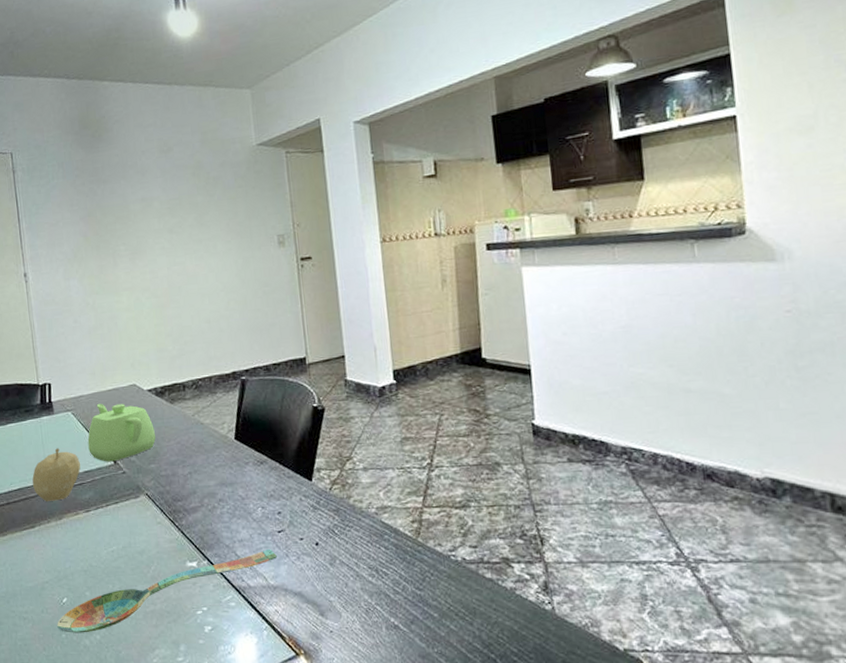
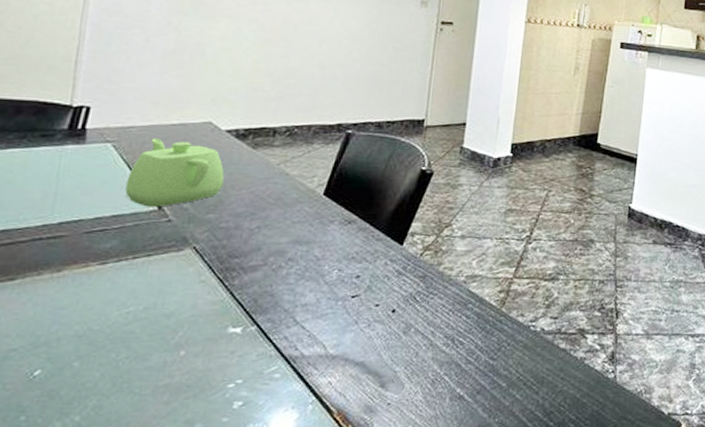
fruit: present [32,448,81,501] -> none [27,184,109,249]
spoon: present [57,548,277,633] -> none [15,314,344,415]

